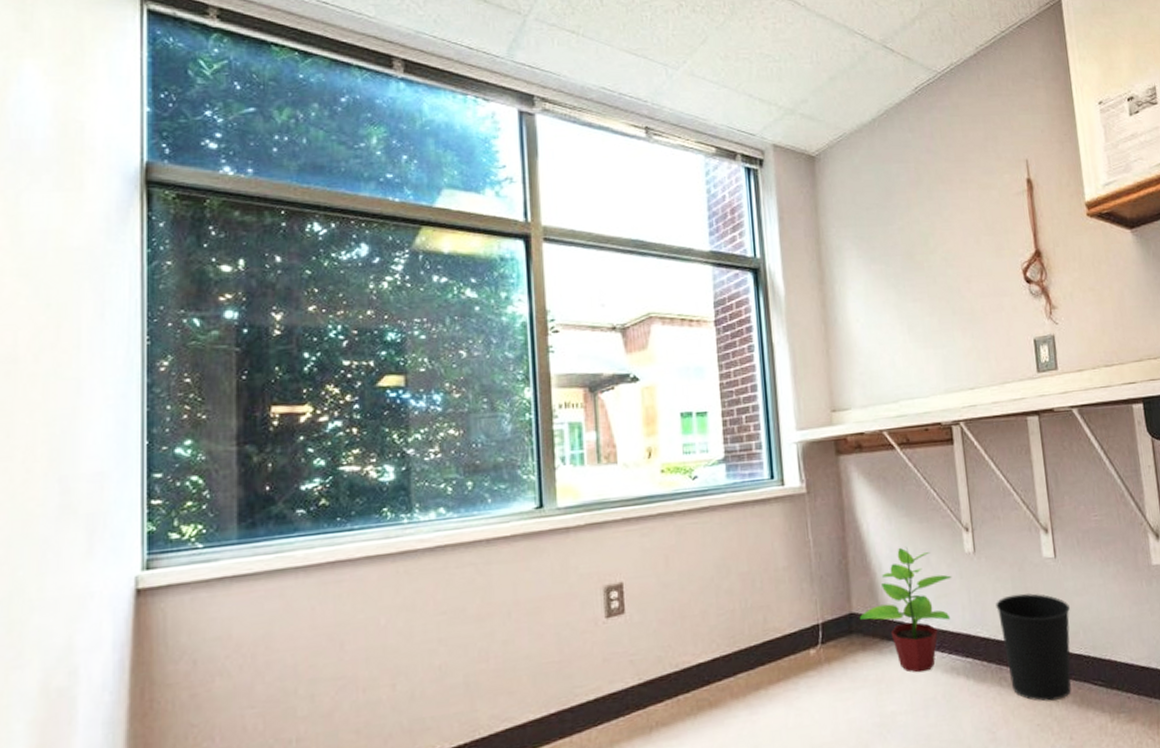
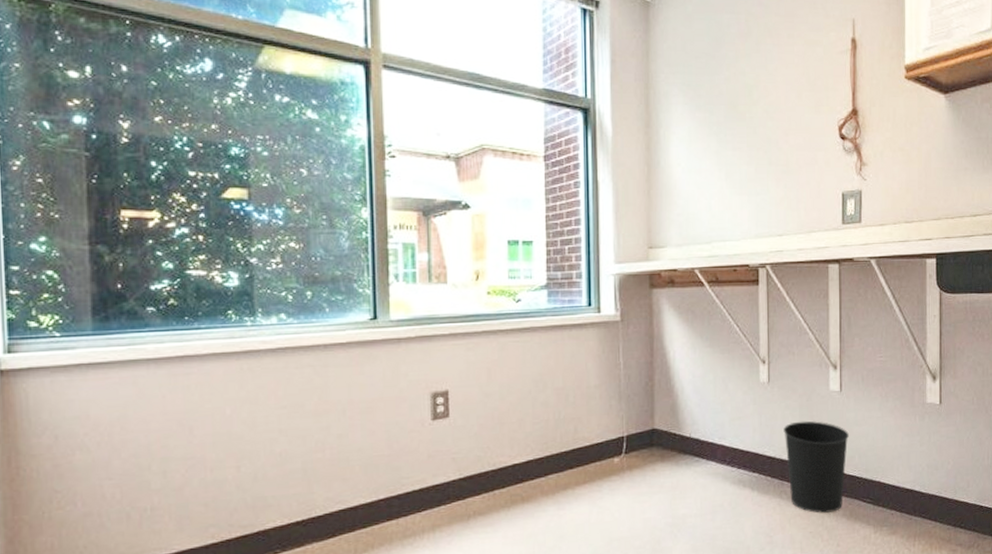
potted plant: present [859,547,952,673] -> none [660,374,747,483]

